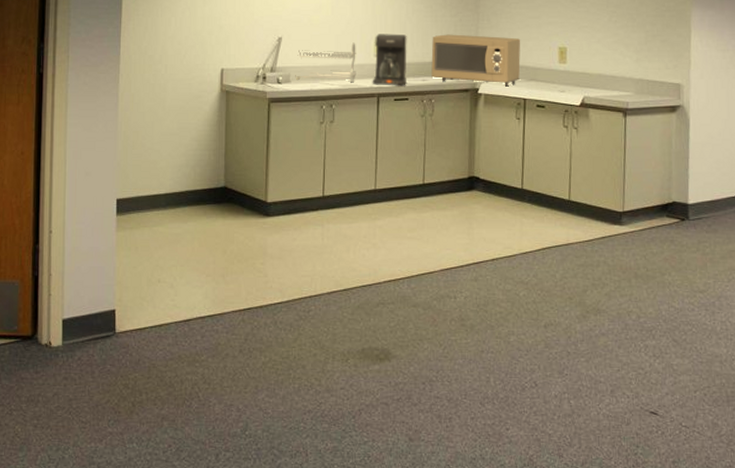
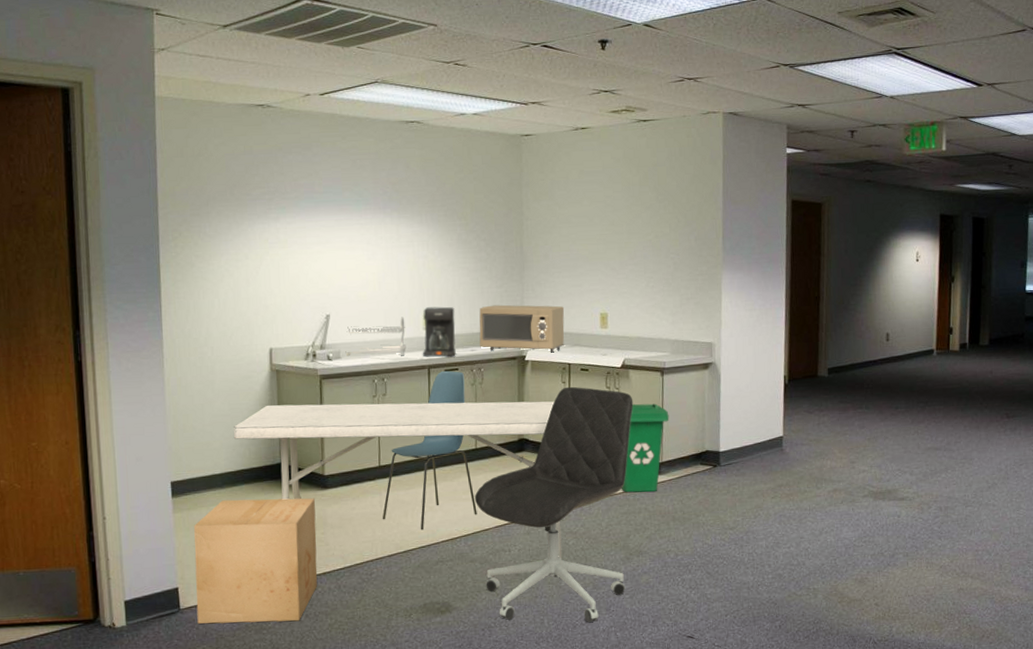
cardboard box: none [131,221,256,356] -> present [194,498,317,624]
folding table: none [180,126,512,311] -> present [233,401,563,559]
dining chair: none [323,101,422,268] -> present [382,371,477,530]
office chair: none [419,123,593,385] -> present [474,386,634,622]
recycling bin: none [579,145,632,243] -> present [622,403,669,493]

